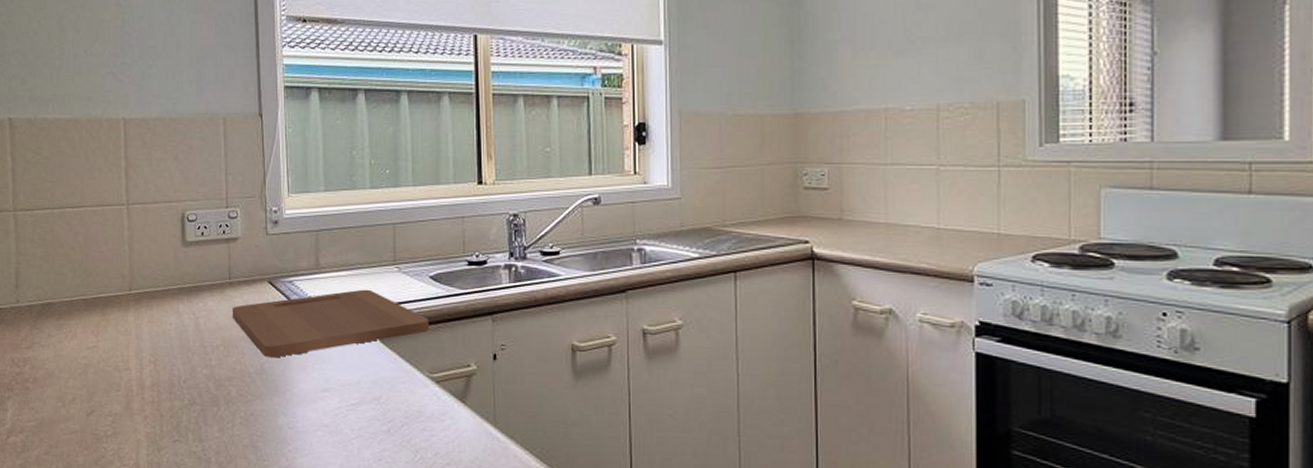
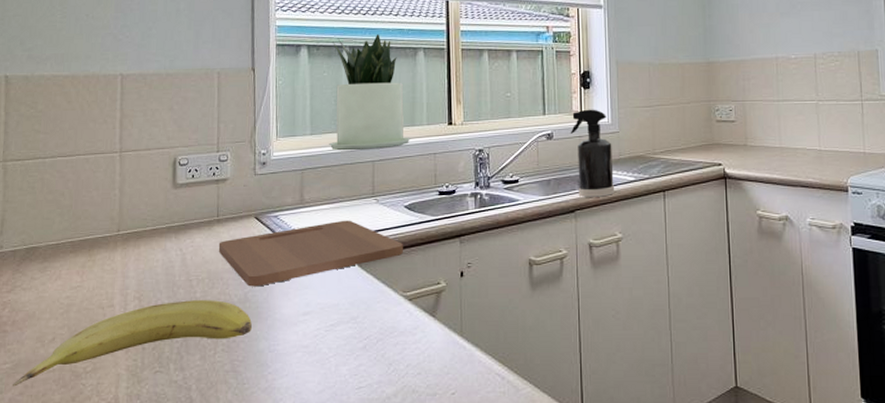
fruit: none [37,367,269,445] -> present [12,299,252,387]
planter: none [345,75,435,211] -> present [329,34,411,151]
spray bottle: none [621,169,675,276] -> present [570,109,615,197]

